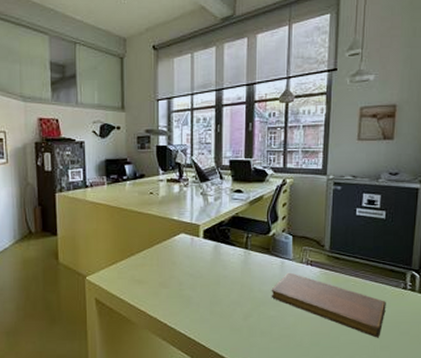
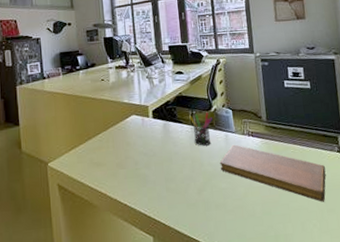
pen holder: none [244,236,270,271] -> present [189,112,213,146]

